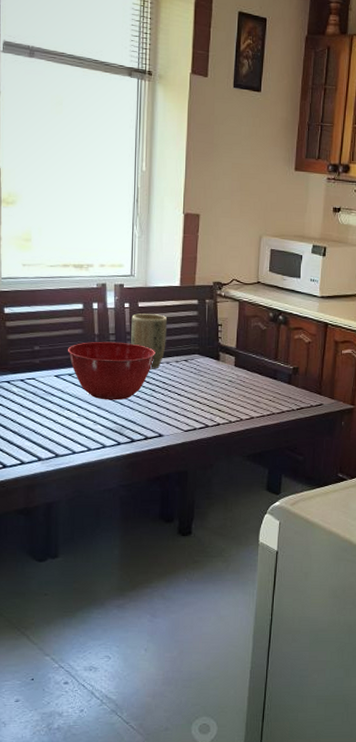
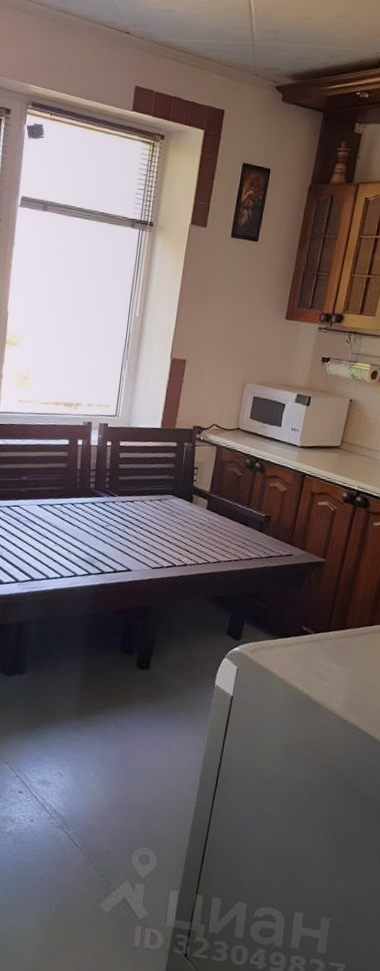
mixing bowl: present [68,341,155,401] -> none [51,476,132,533]
plant pot: present [131,313,168,369] -> none [109,452,146,506]

